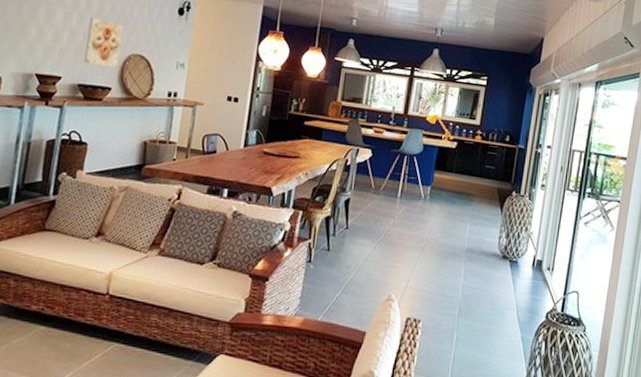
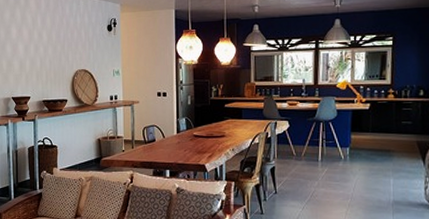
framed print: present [84,17,123,69] -> none [43,46,69,84]

